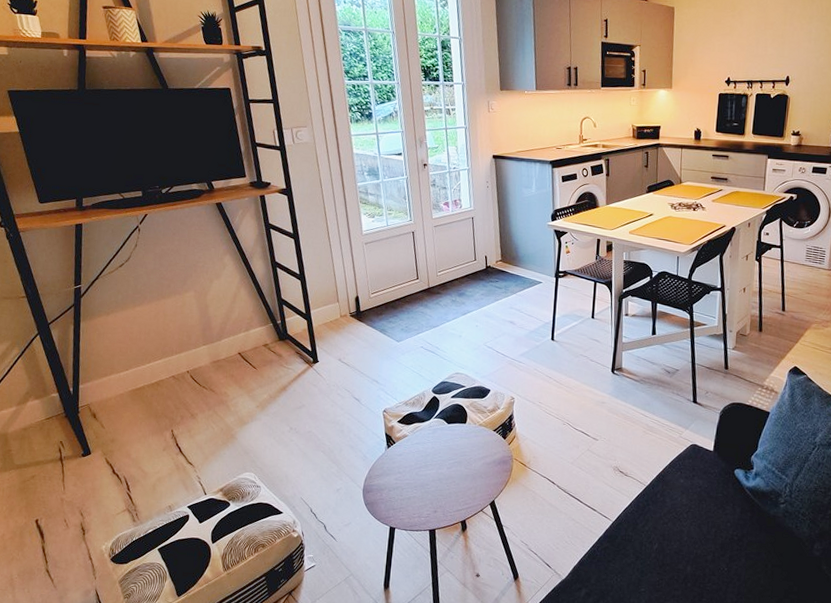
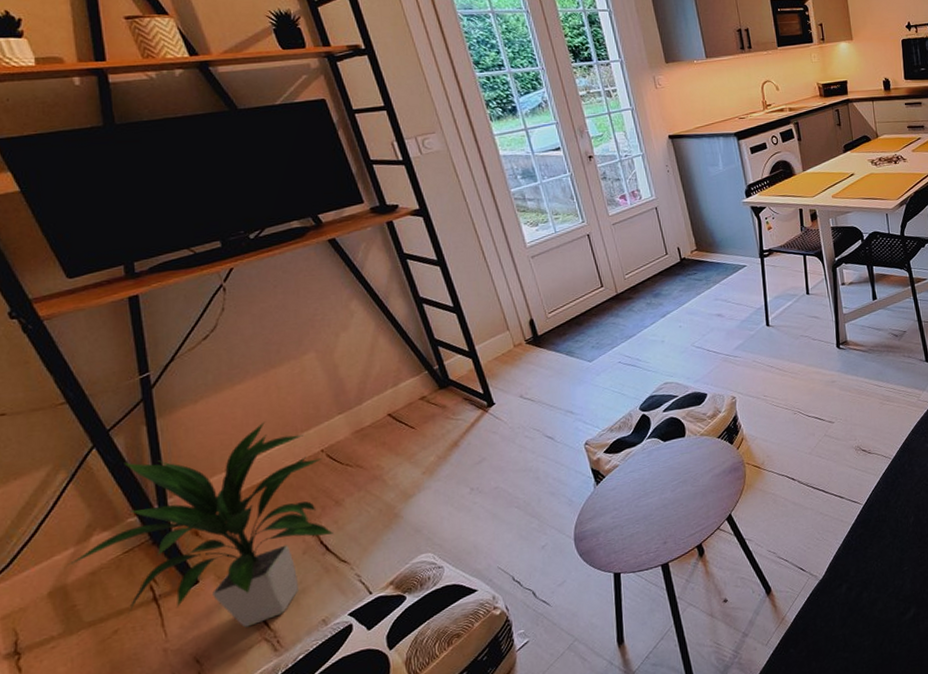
indoor plant: none [10,339,187,498] -> present [68,421,333,628]

